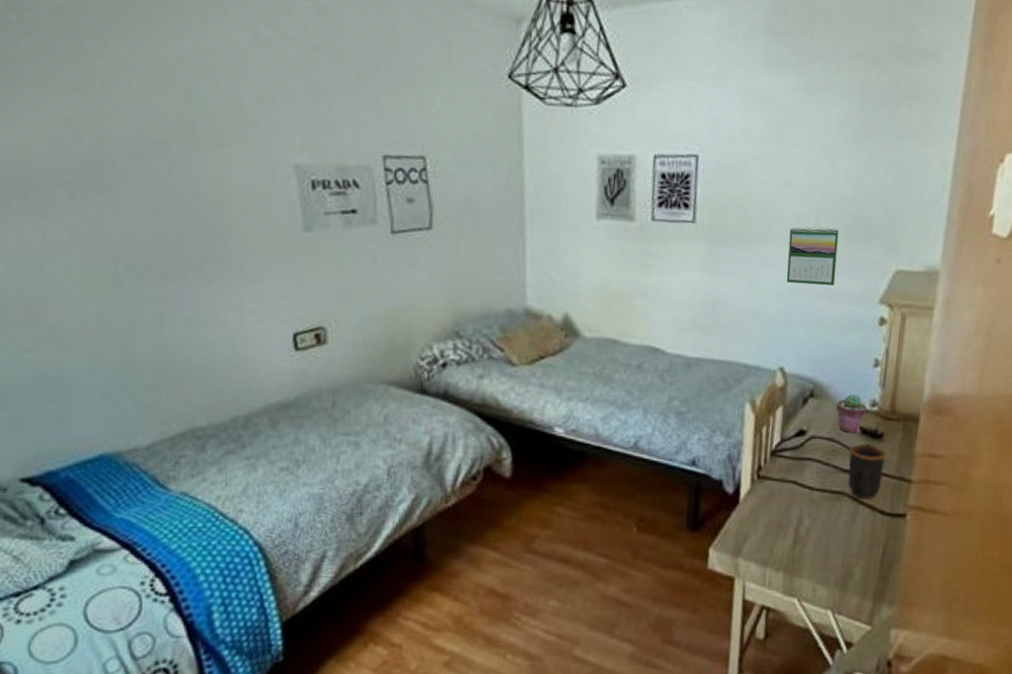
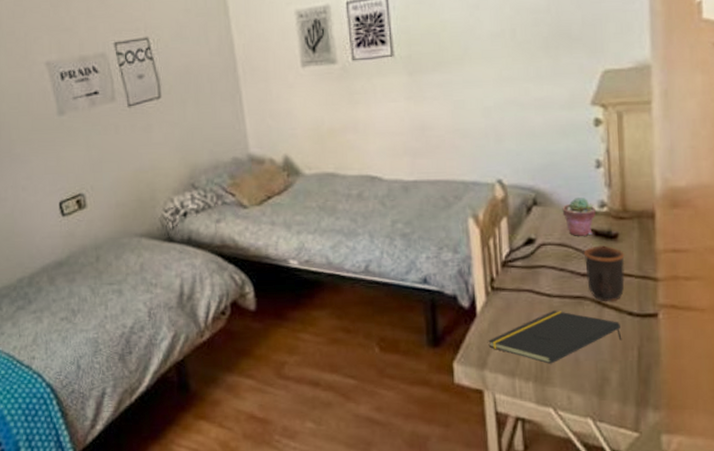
notepad: none [746,504,872,556] -> present [488,311,622,364]
calendar: present [786,227,839,286] -> none [487,39,541,98]

